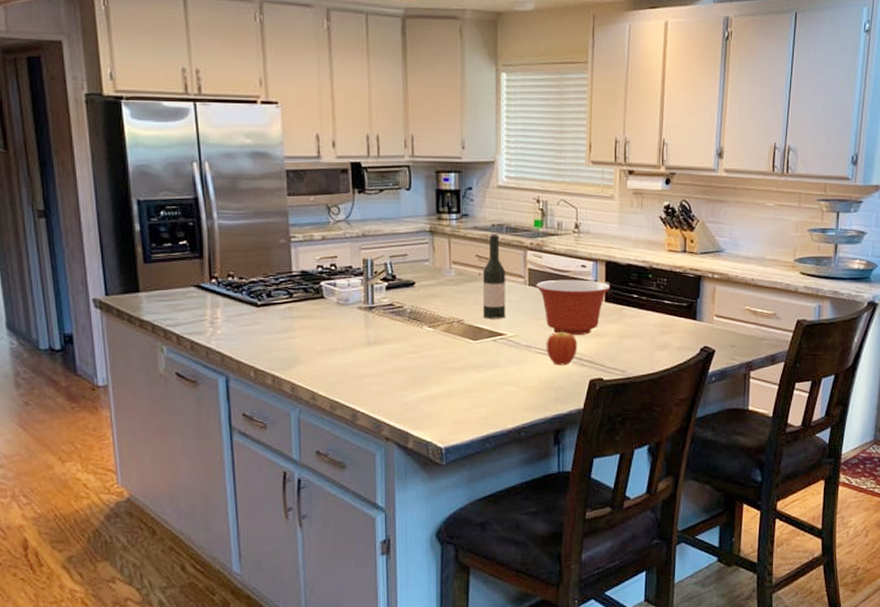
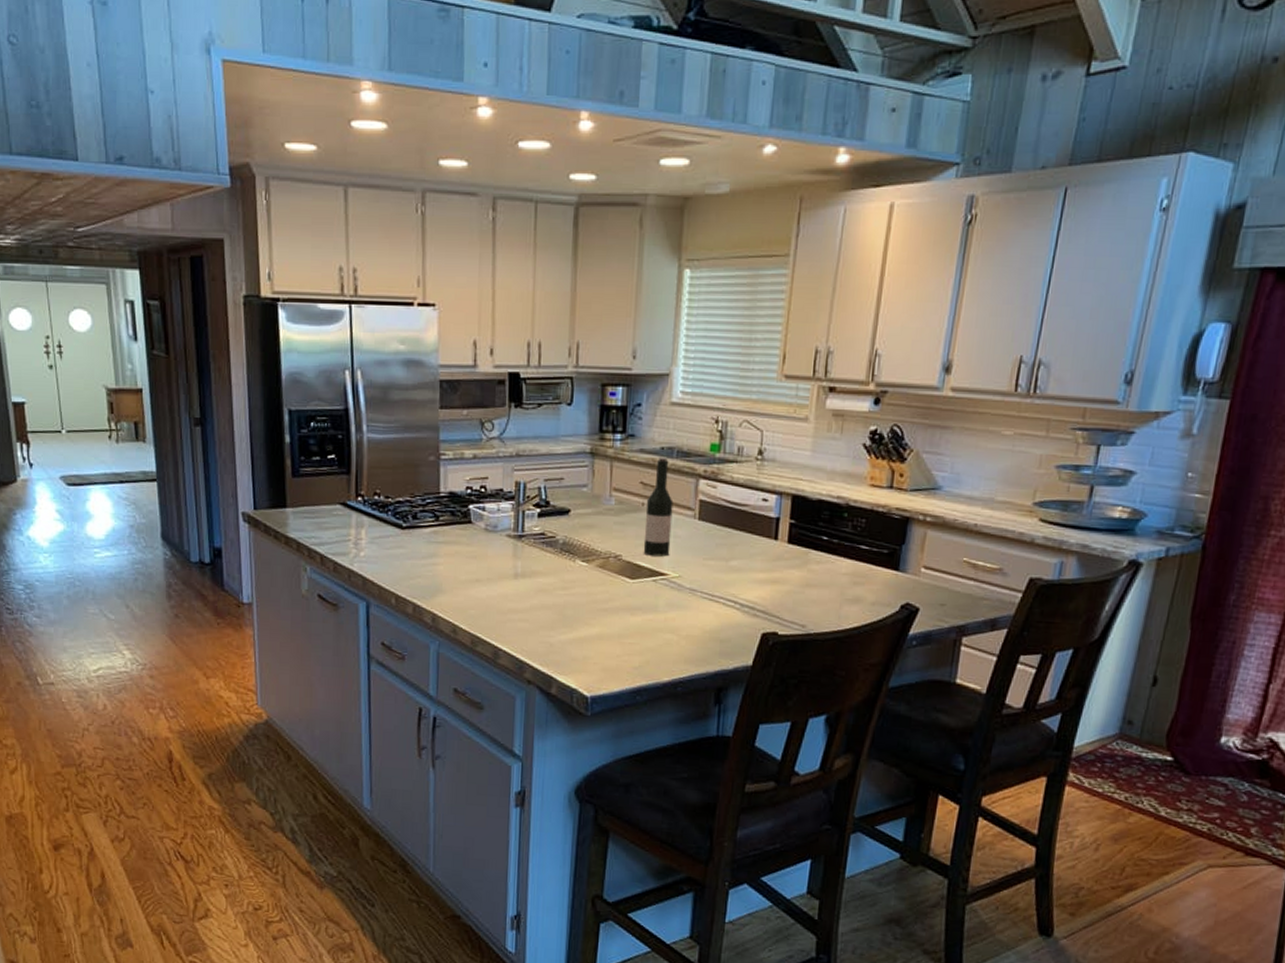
mixing bowl: present [536,279,611,336] -> none [707,514,796,581]
fruit: present [546,330,578,366] -> none [713,573,751,615]

